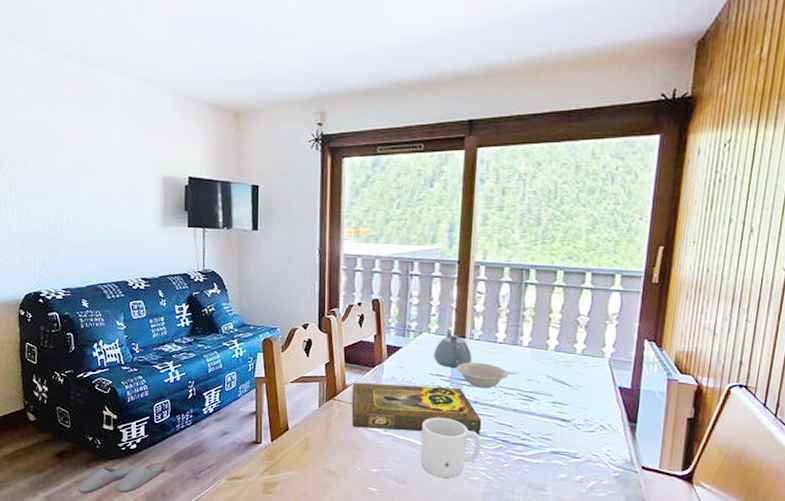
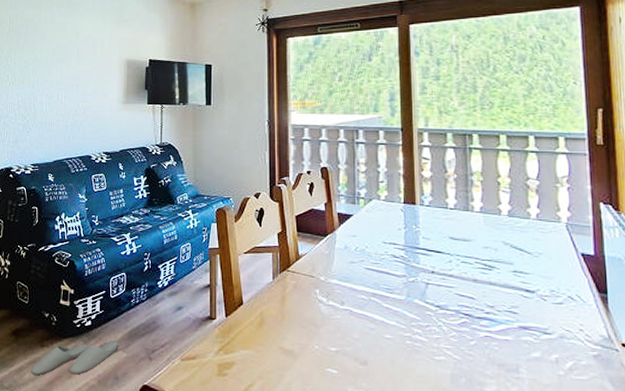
book: present [351,382,482,434] -> none [306,252,442,308]
mug: present [420,417,482,478] -> none [379,288,444,358]
teapot: present [433,329,472,367] -> none [384,196,424,235]
bowl: present [456,362,509,389] -> none [409,229,464,257]

